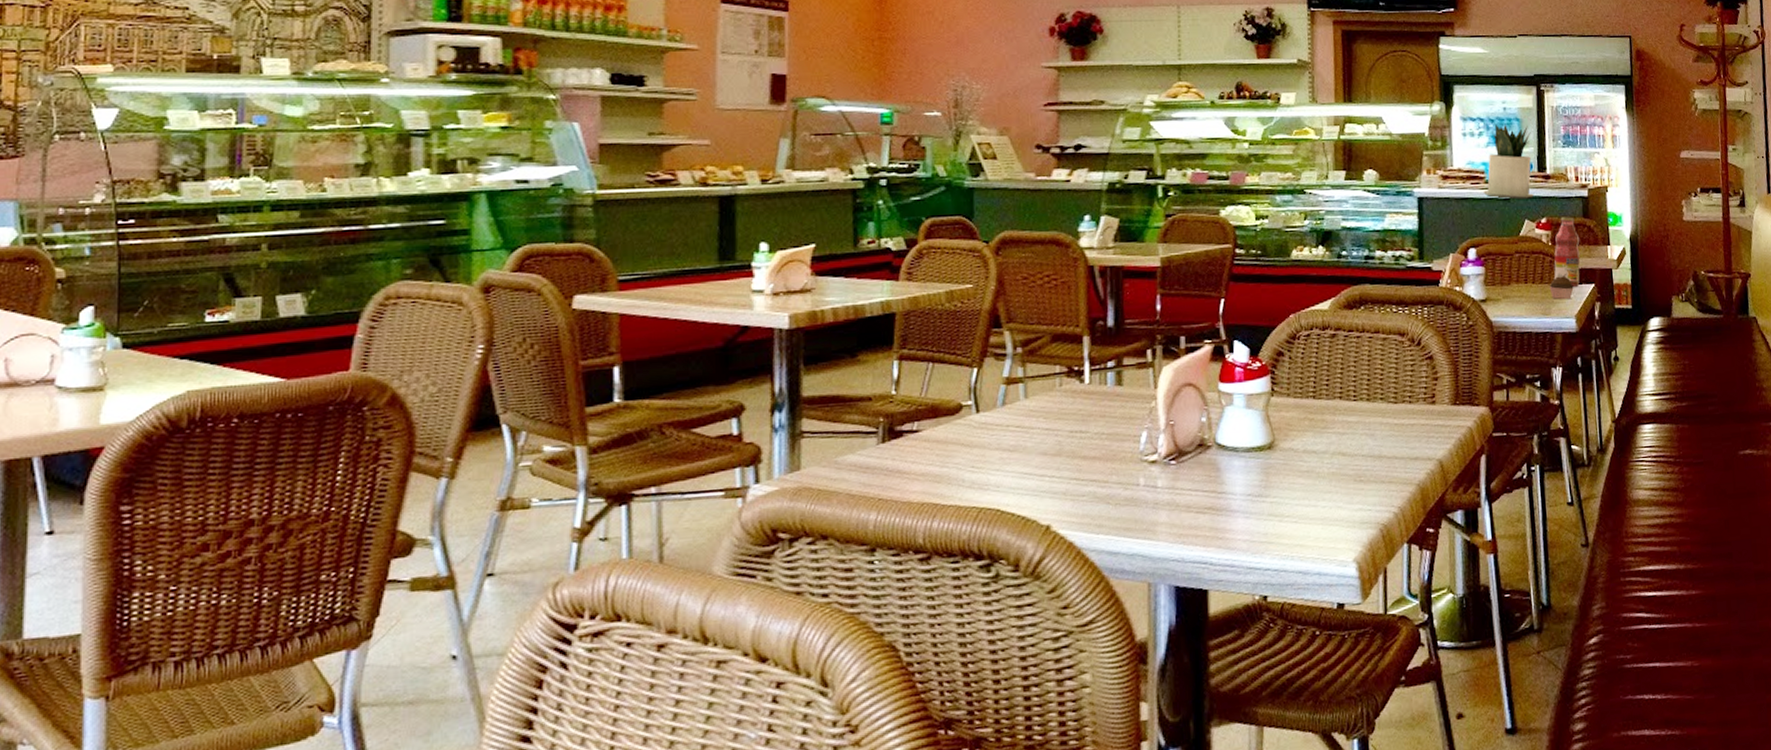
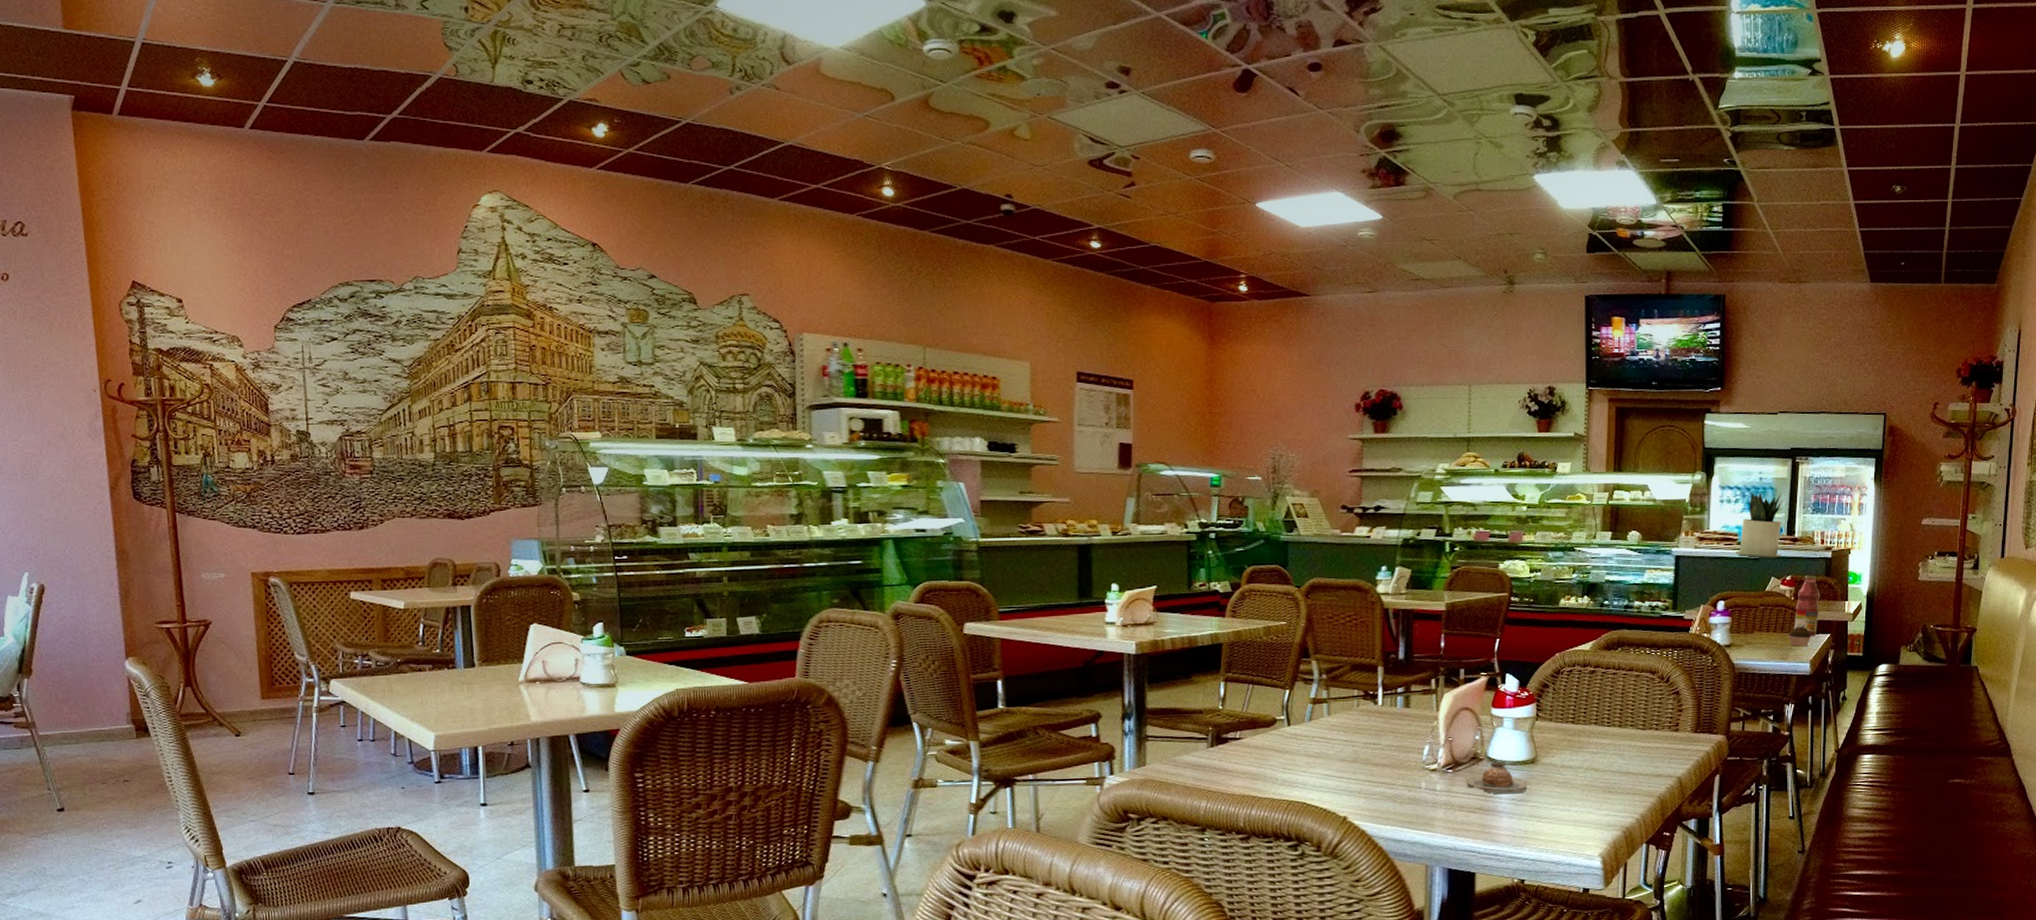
pastry: none [1190,449,1268,489] -> present [1464,762,1530,795]

